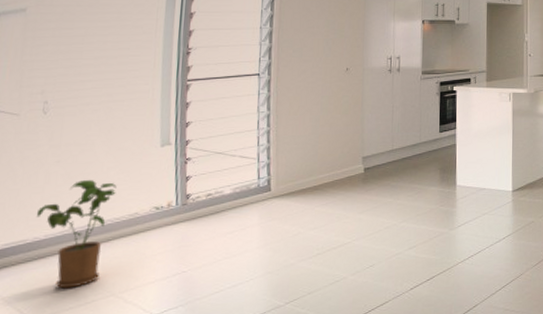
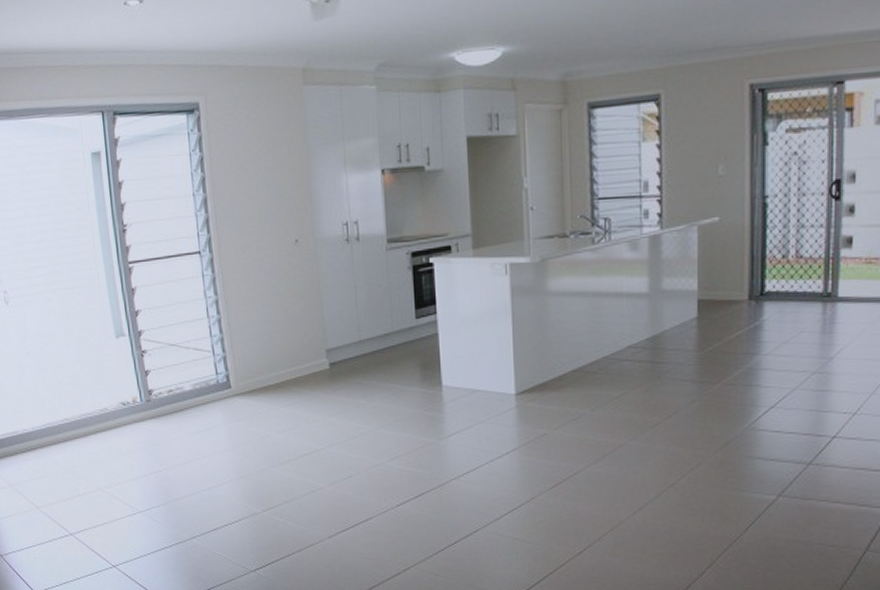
house plant: present [37,180,117,289] -> none [21,373,85,480]

